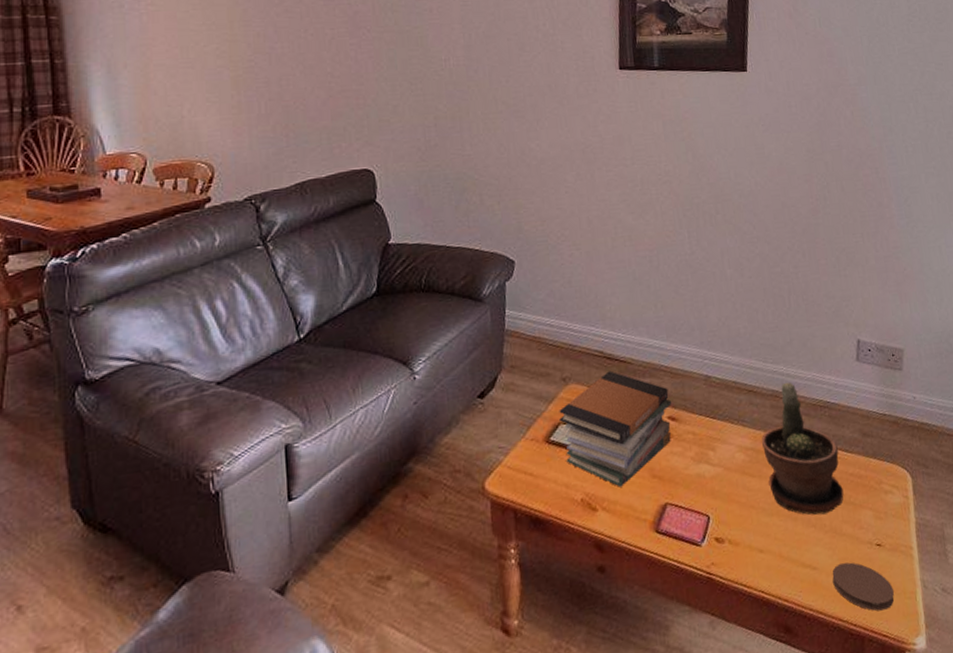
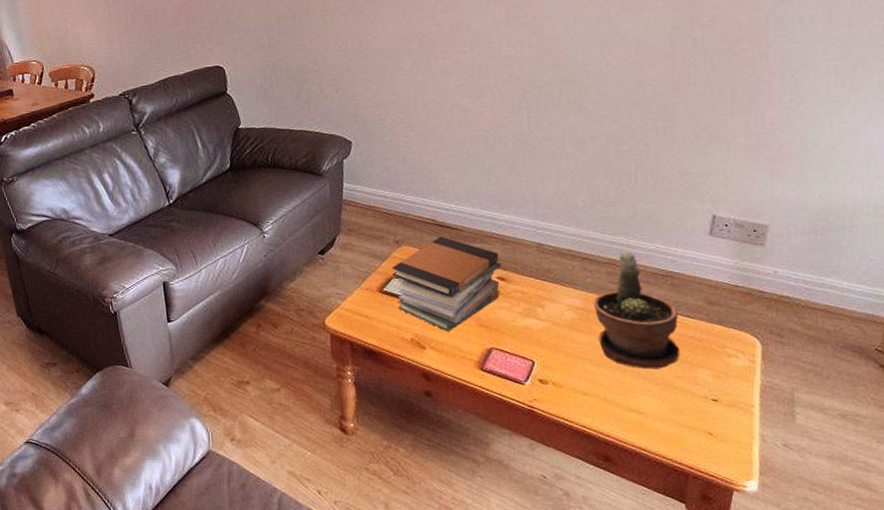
coaster: present [832,562,894,611] -> none [659,412,727,455]

